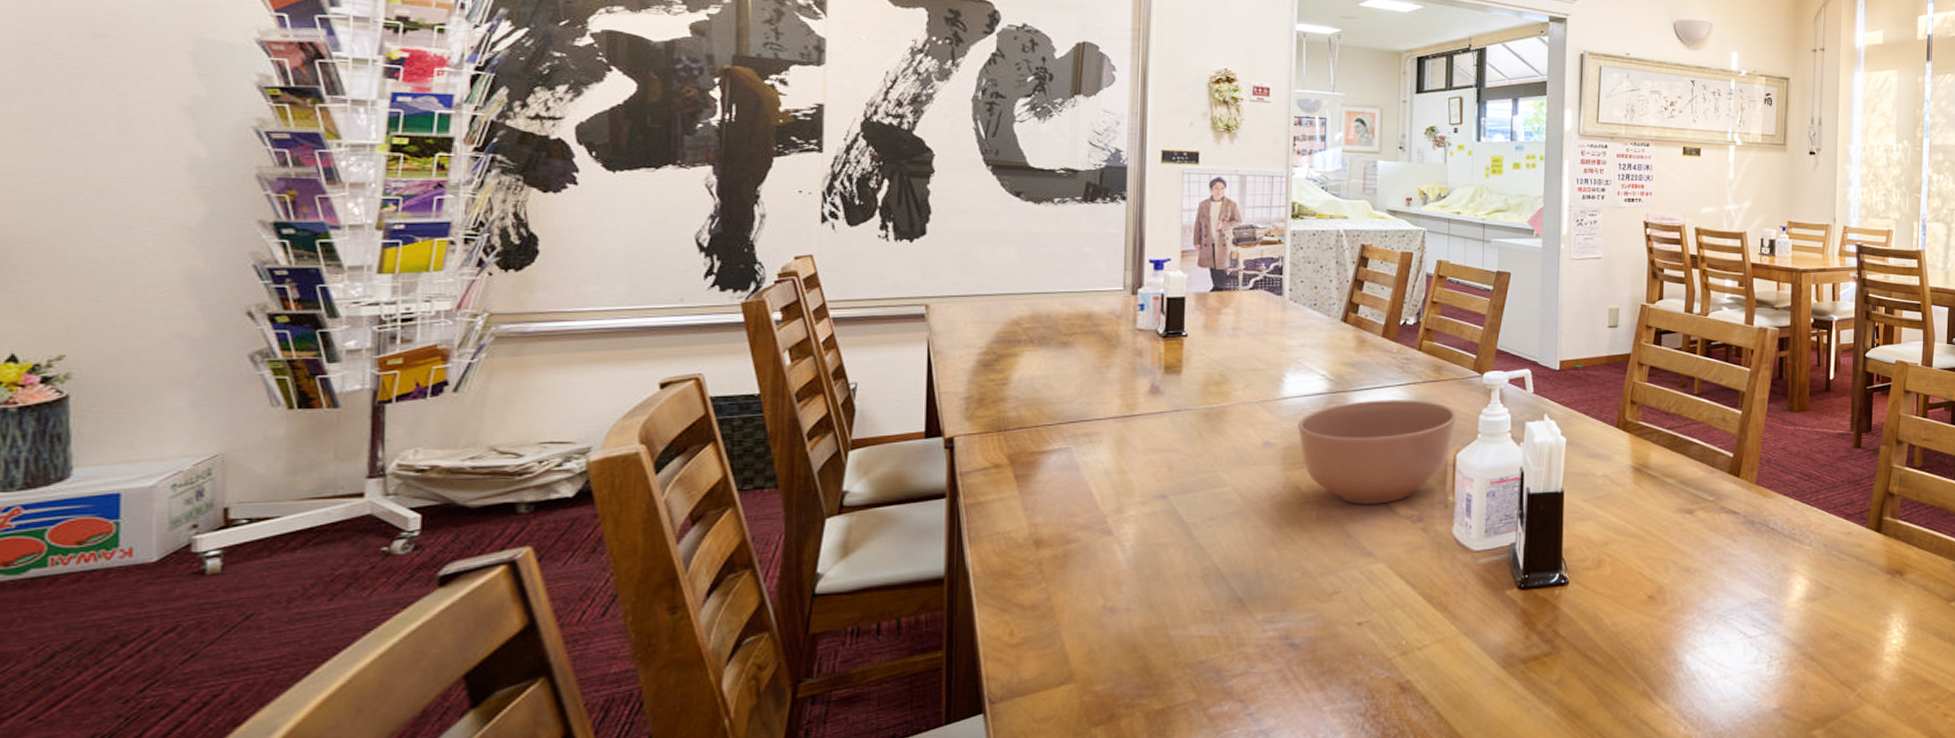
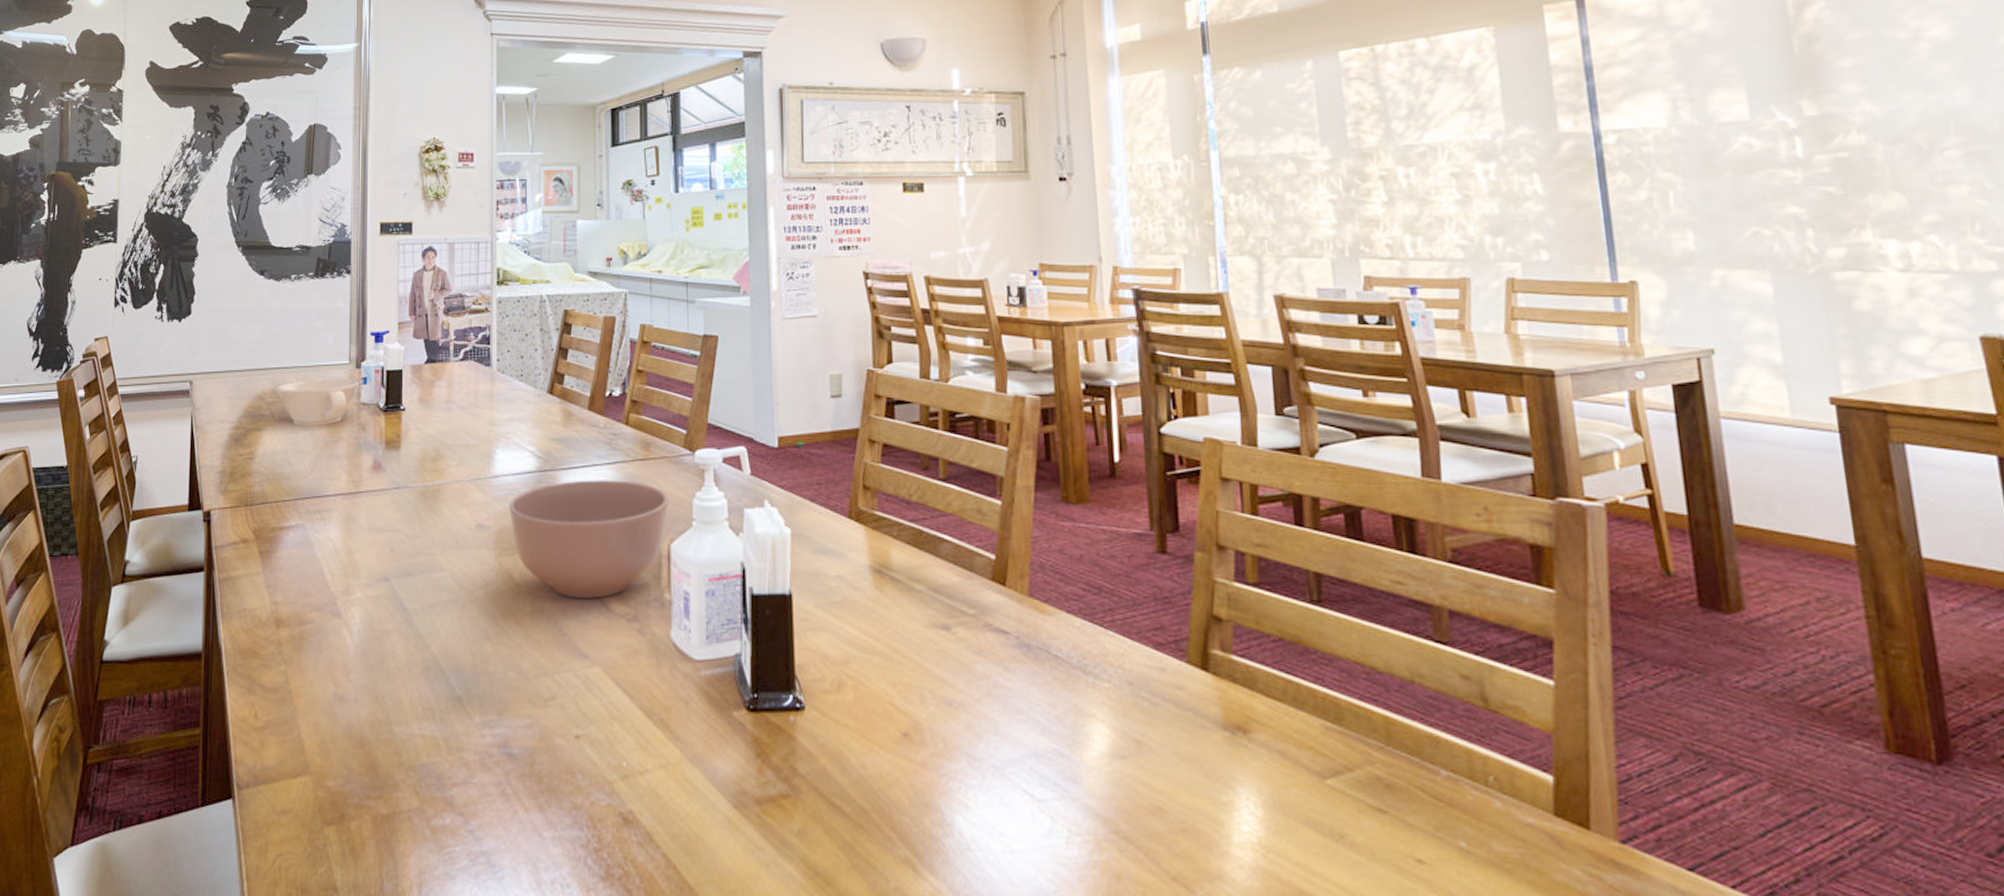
cup: none [1033,305,1135,351] -> present [275,379,359,425]

